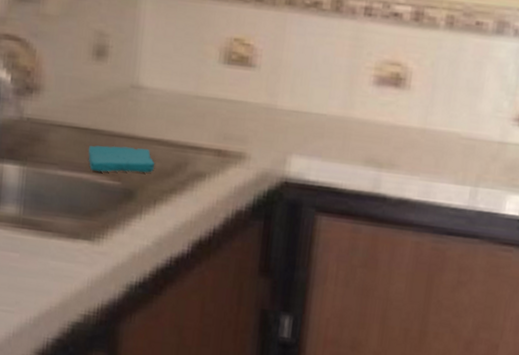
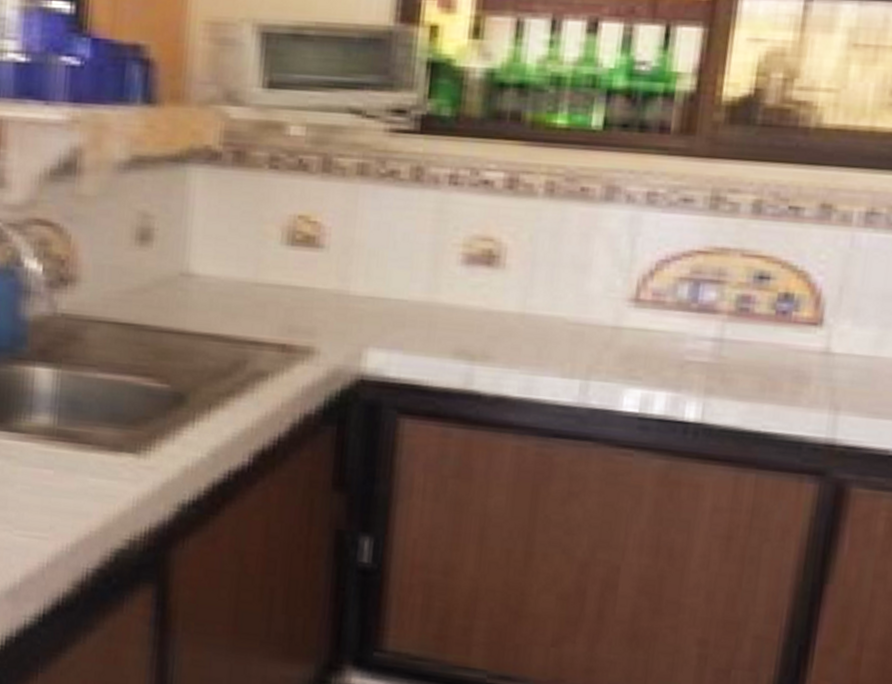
sponge: present [88,145,155,173] -> none [132,343,209,374]

